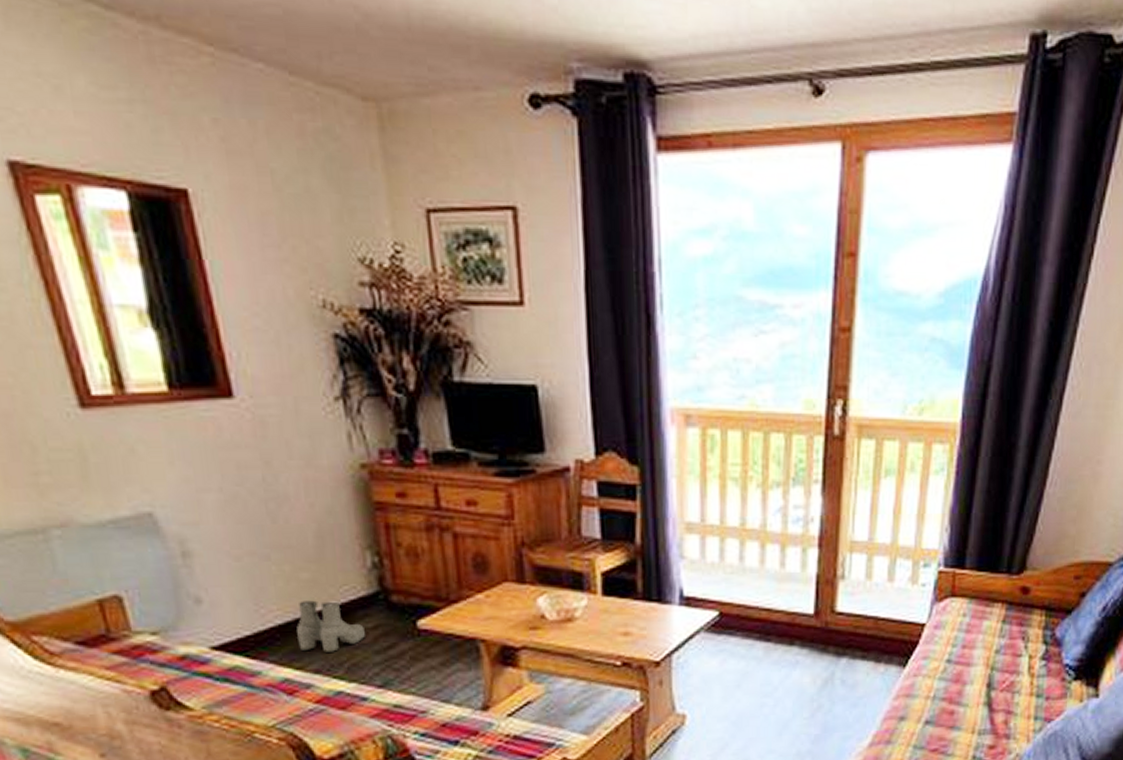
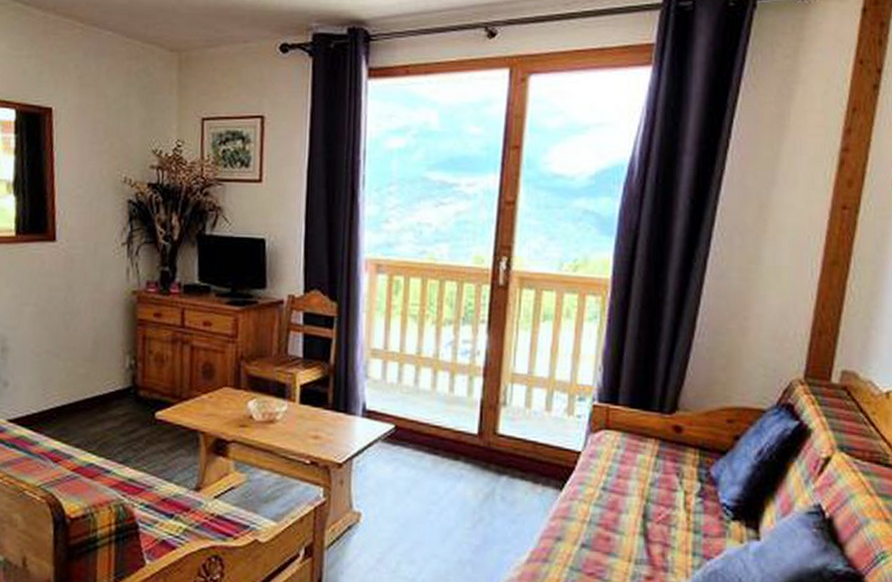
boots: present [296,600,366,652] -> none [68,390,117,432]

